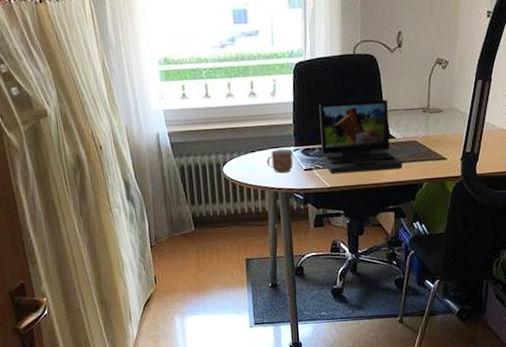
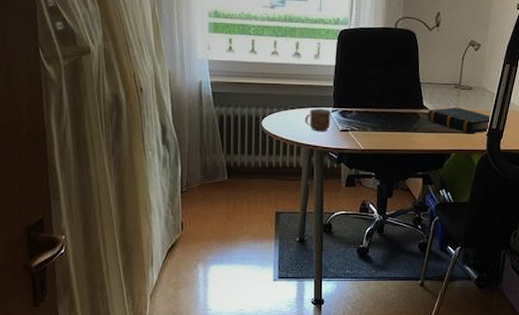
laptop: present [319,99,402,174] -> none [358,70,433,138]
book: none [395,132,465,161] -> present [428,107,491,134]

